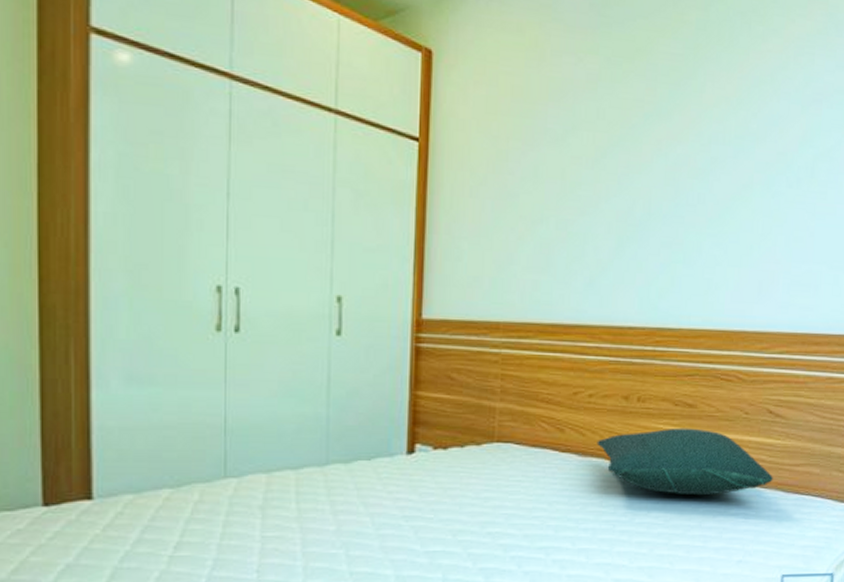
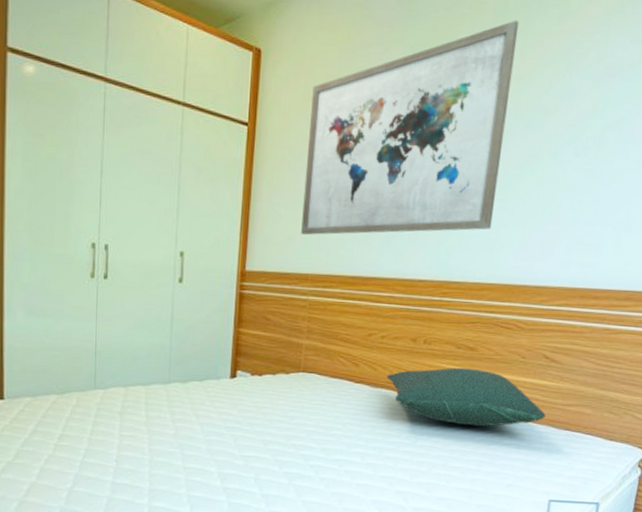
wall art: none [489,35,723,275] -> present [301,20,519,236]

